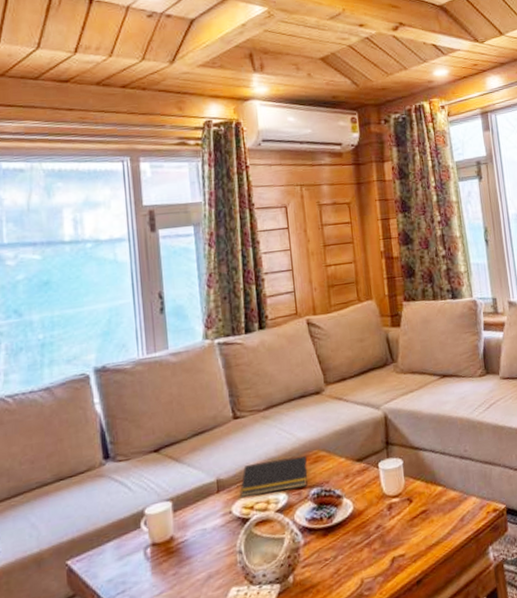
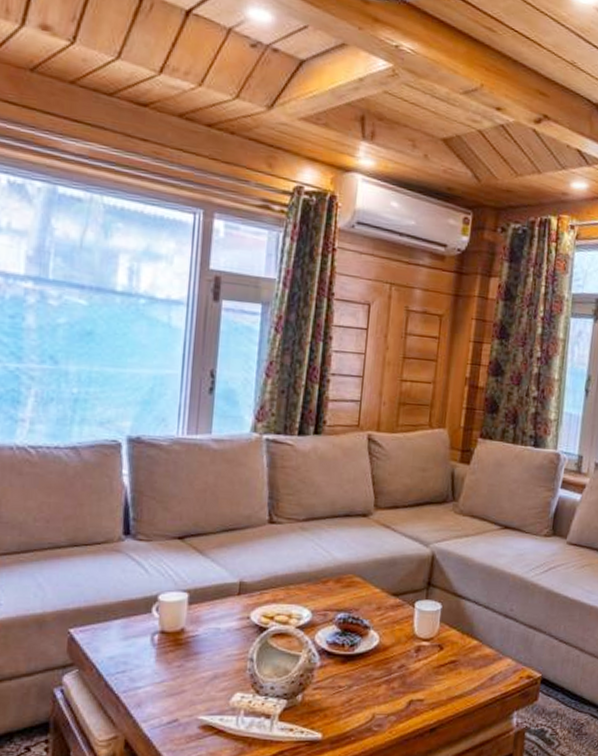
notepad: present [240,455,308,497] -> none [262,574,340,609]

